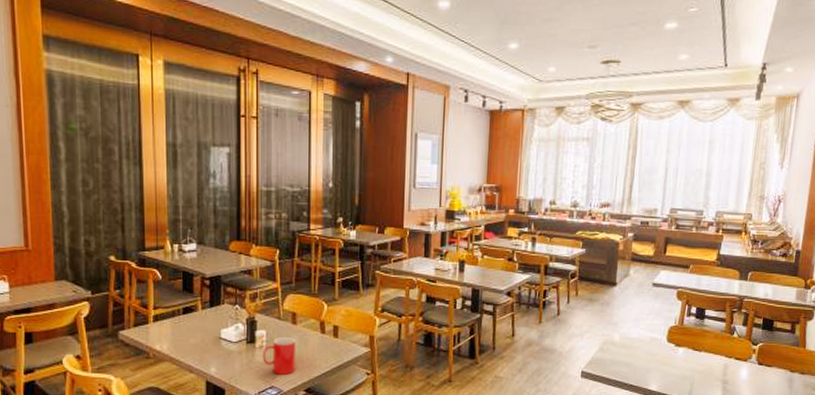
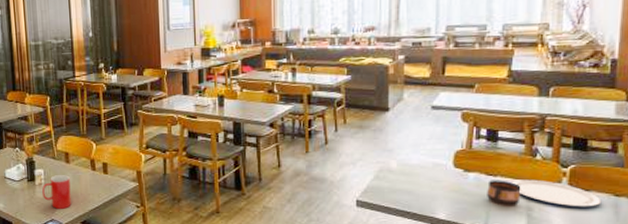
cup: none [692,355,720,379] -> present [487,180,521,206]
plate: none [712,355,781,381] -> present [511,179,602,207]

